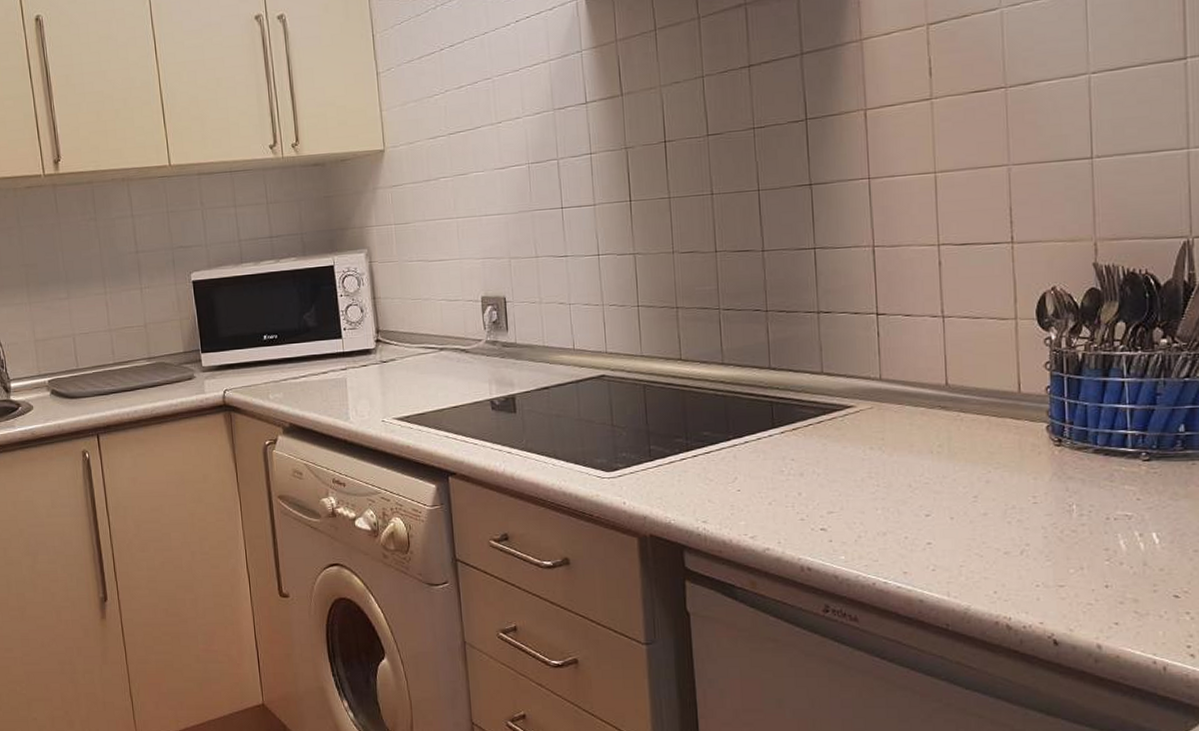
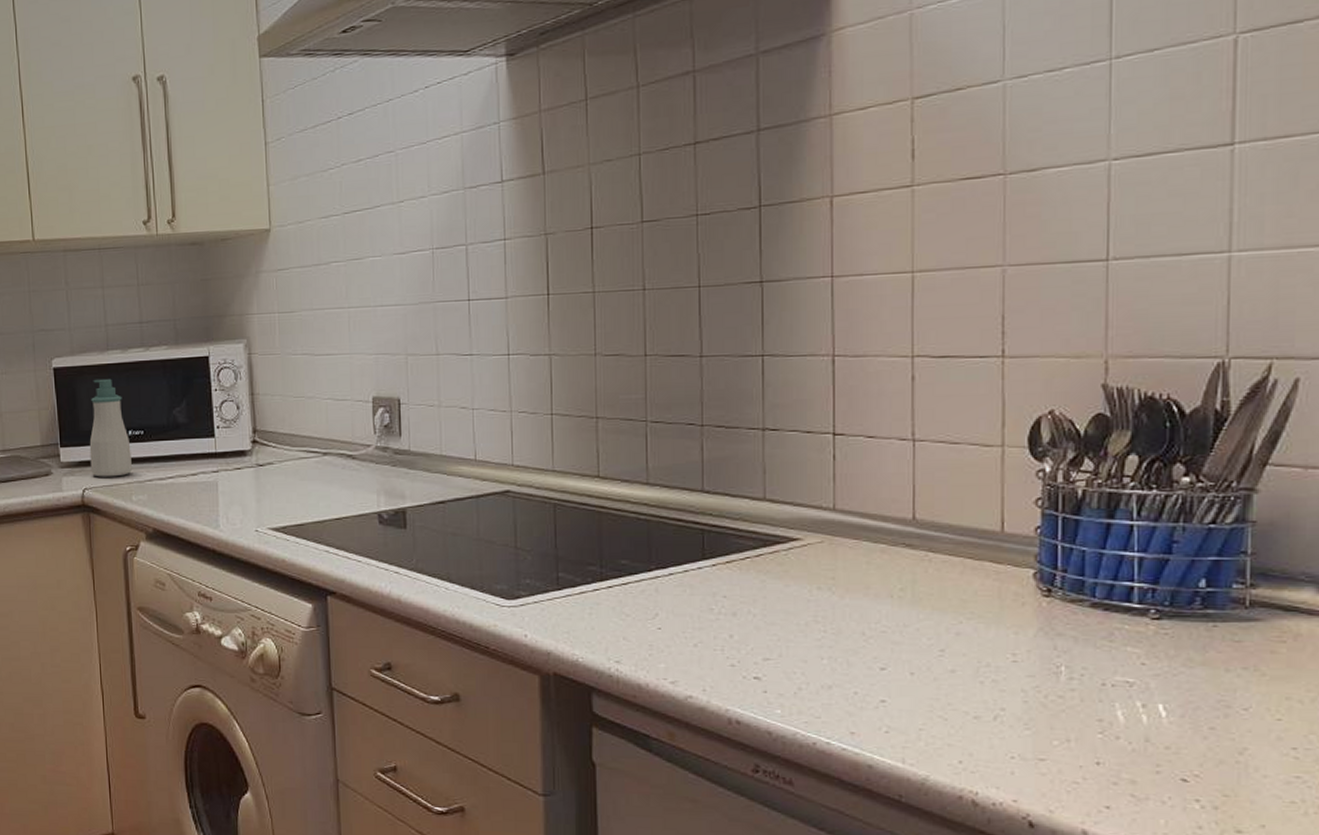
soap bottle: none [228,289,268,379] -> present [89,378,132,477]

